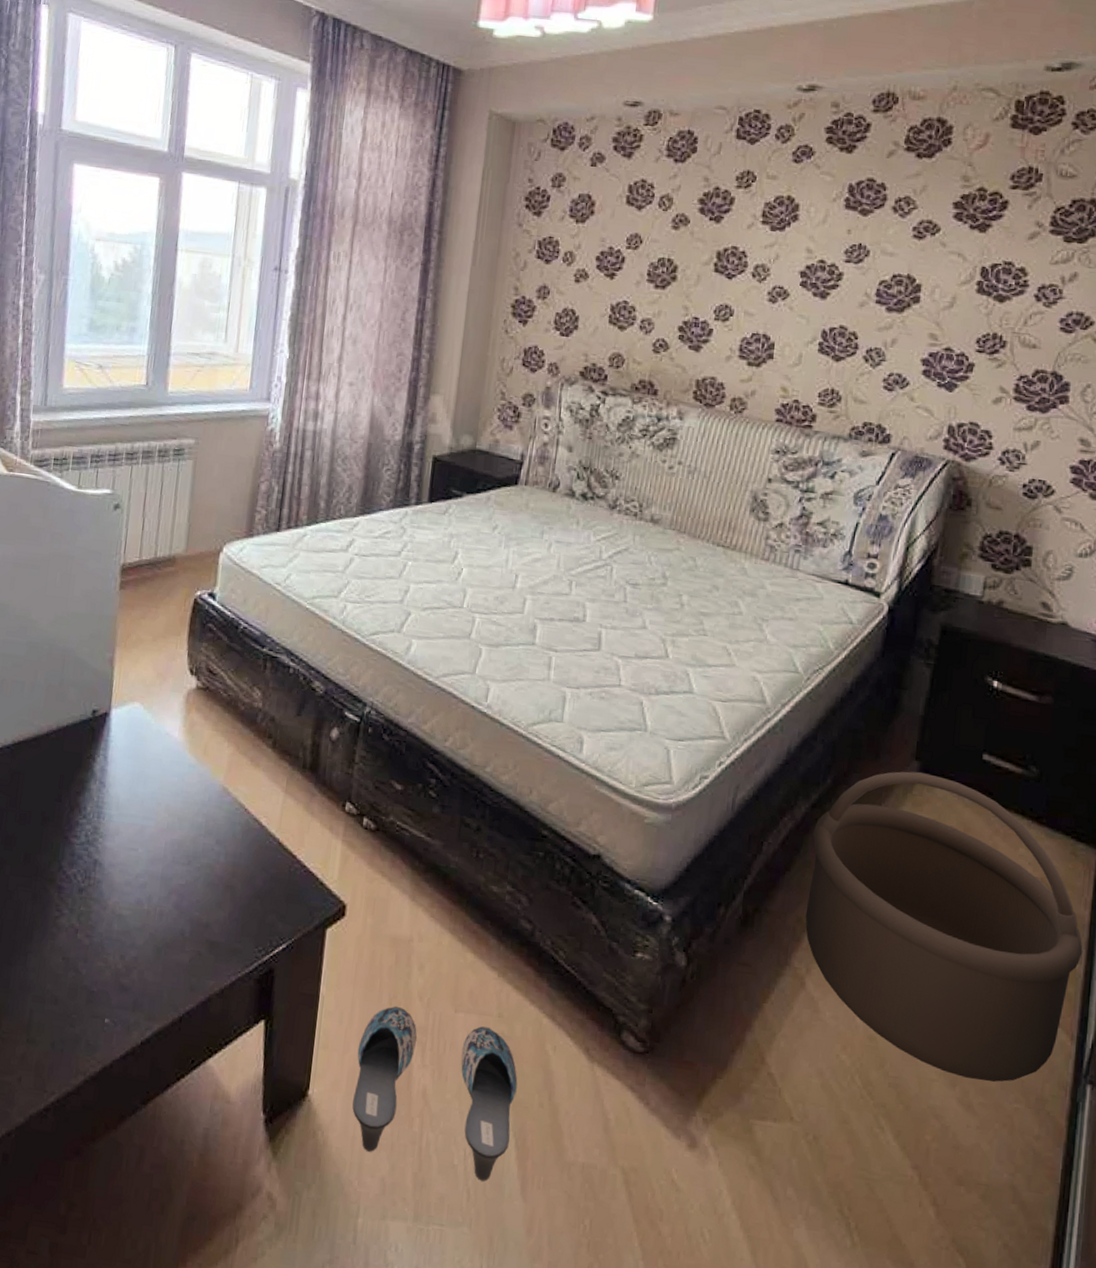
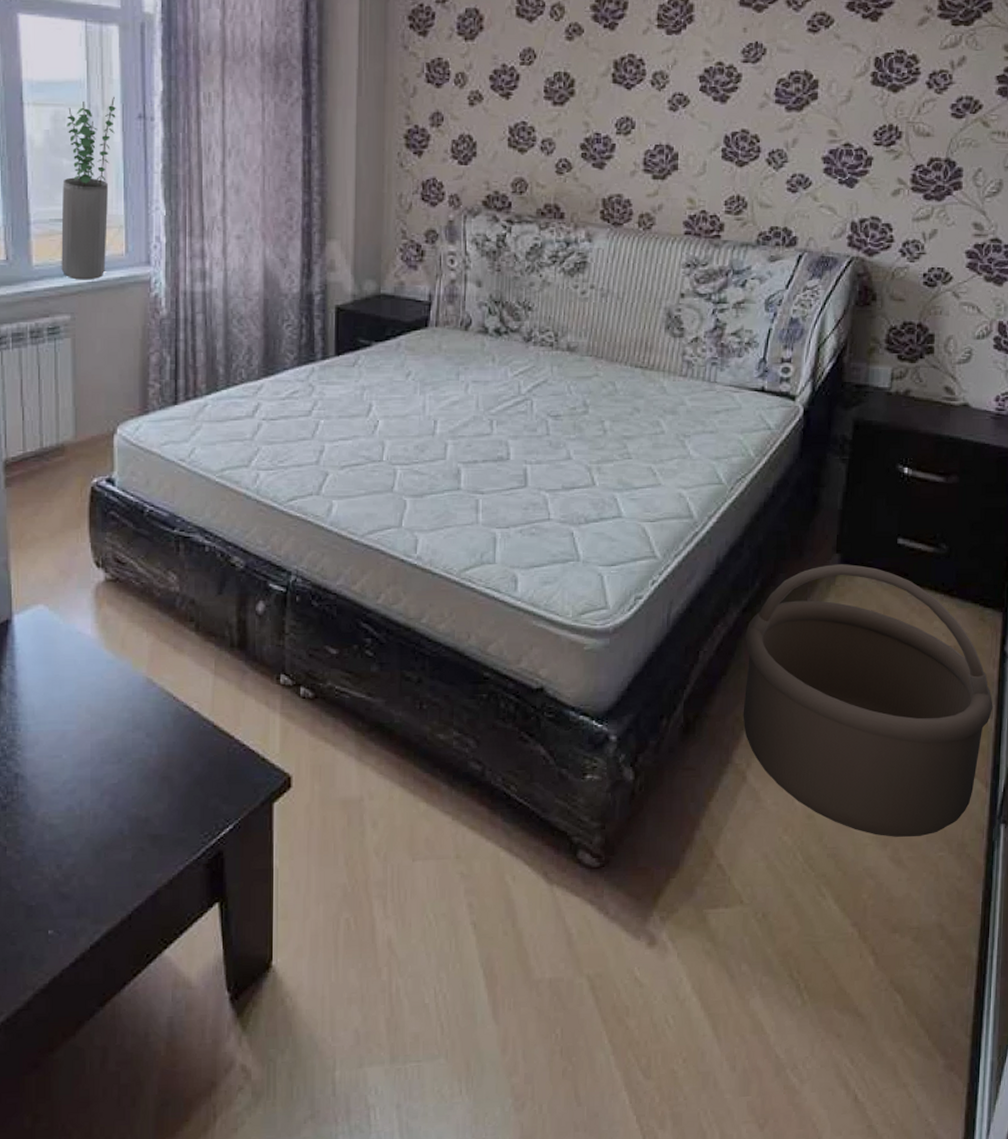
vase: none [192,249,256,410] -> present [61,96,116,280]
slippers: present [352,1006,518,1182] -> none [318,865,481,1014]

